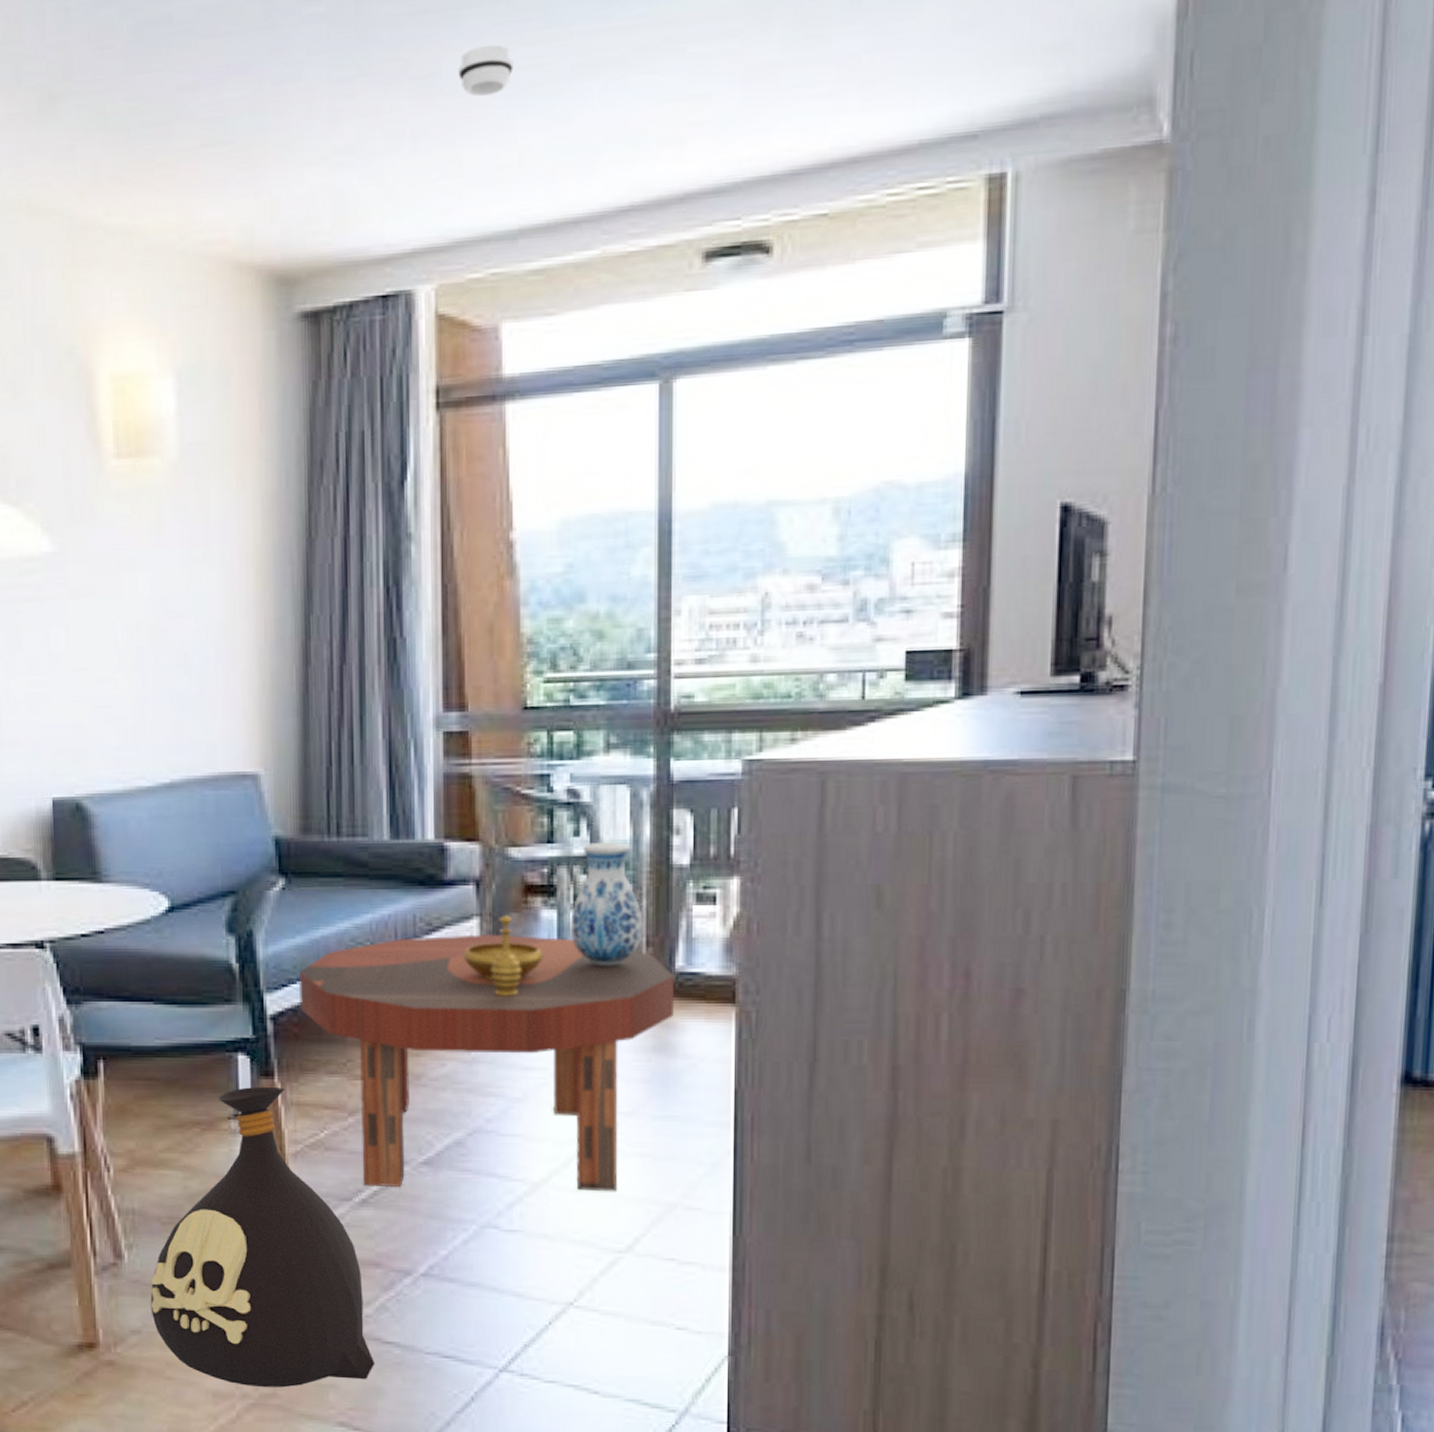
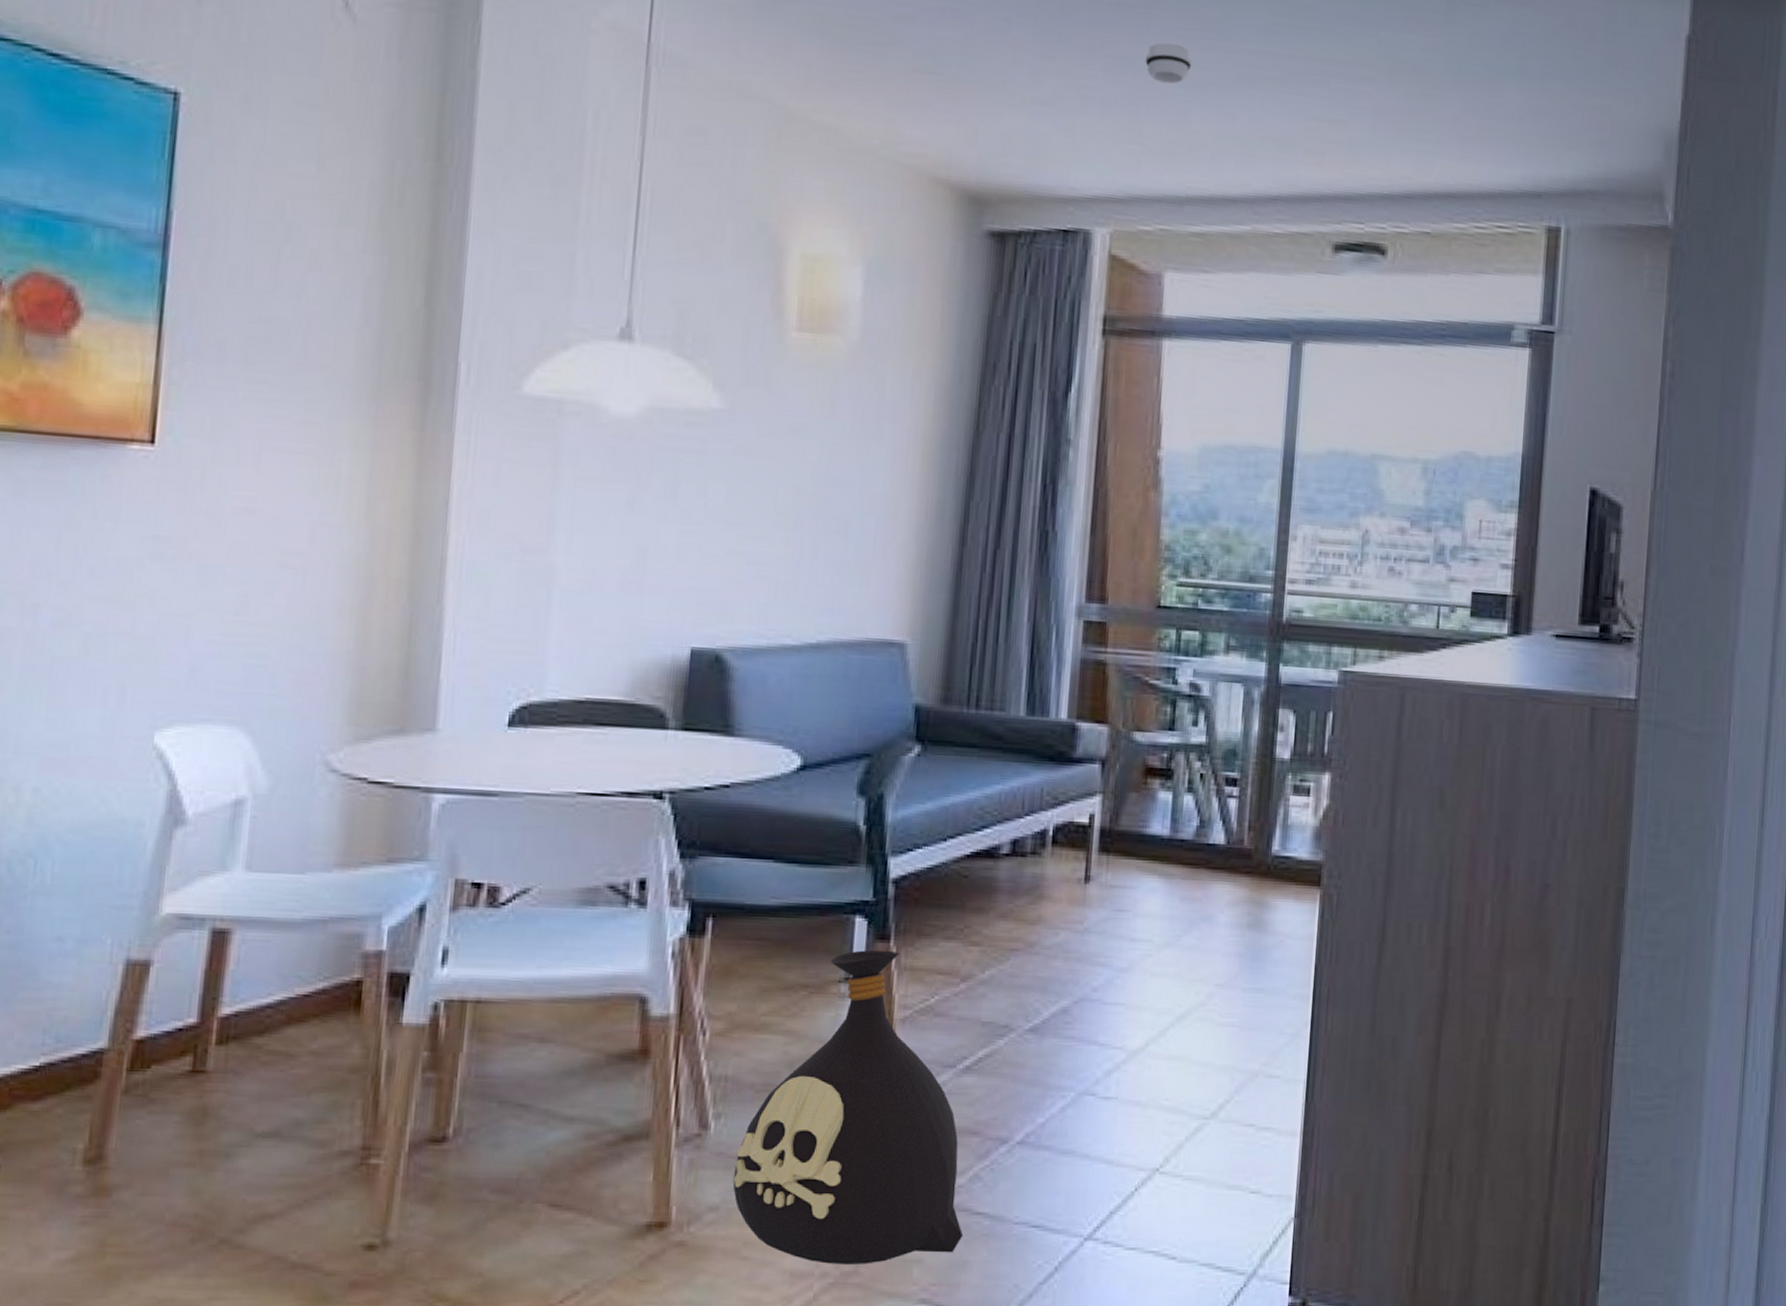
coffee table: present [298,934,675,1192] -> none [923,810,1271,1060]
decorative bowl: present [463,915,543,996] -> none [1084,794,1157,870]
vase: present [570,841,643,966] -> none [1183,733,1247,847]

